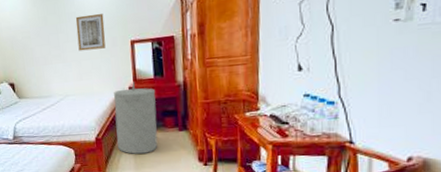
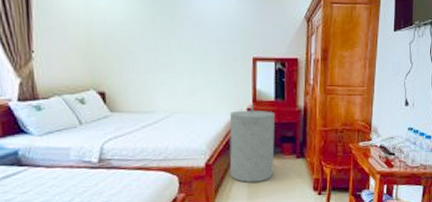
wall art: present [75,13,106,51] -> none [191,22,225,63]

